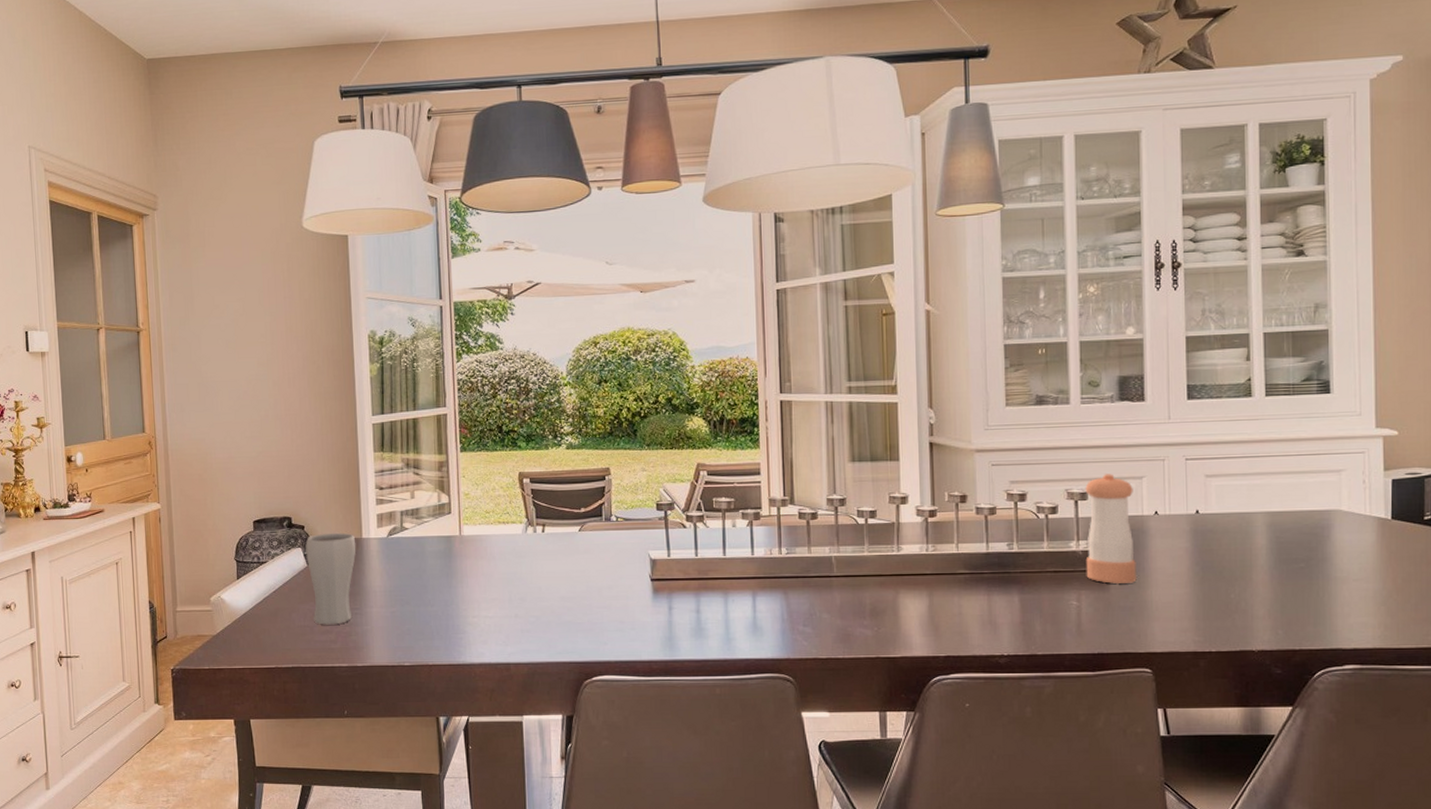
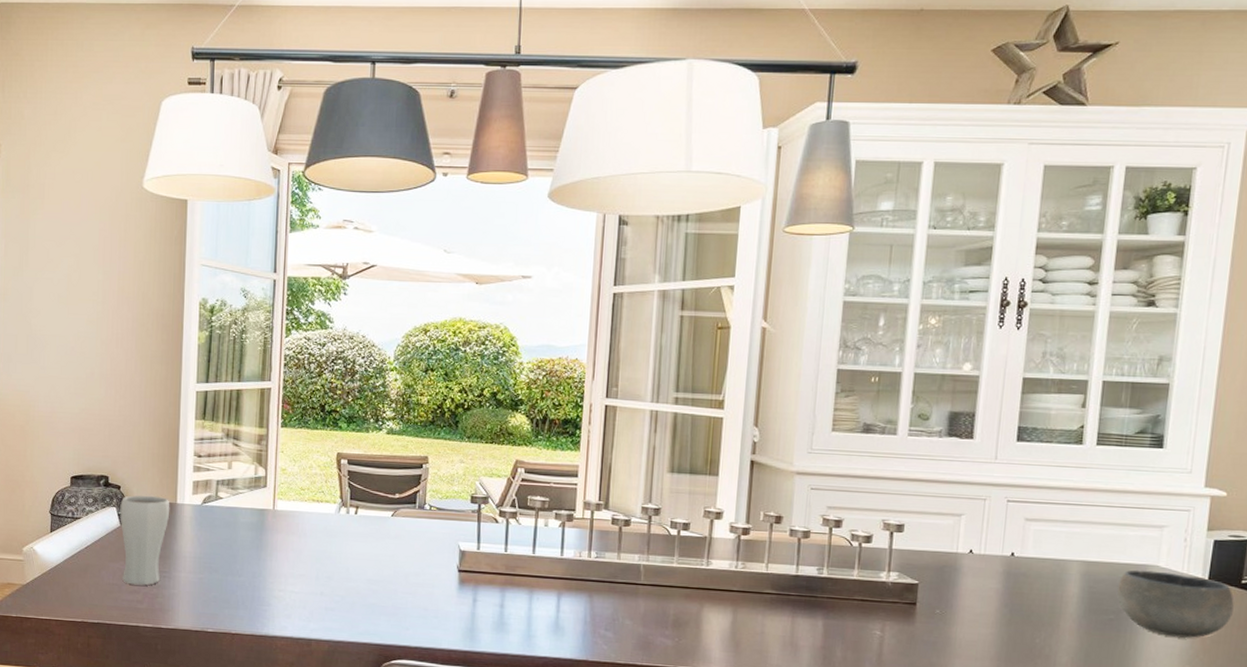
pepper shaker: present [1085,474,1137,584] -> none [893,508,951,619]
bowl: none [1303,515,1420,579] -> present [1116,570,1234,638]

